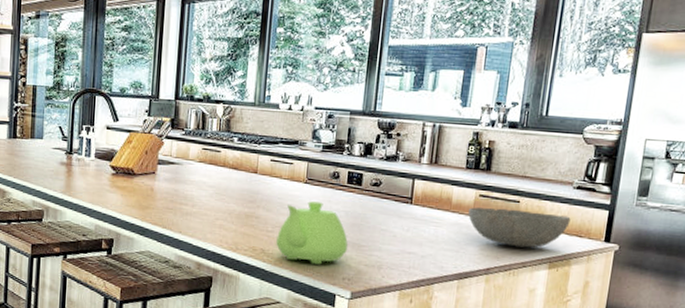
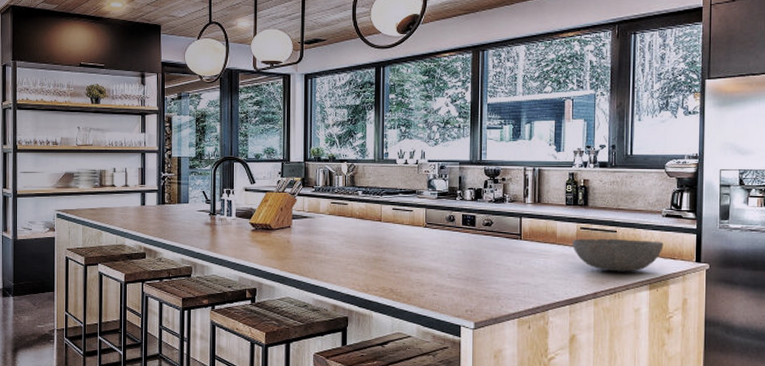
teapot: present [276,201,348,265] -> none [403,243,467,300]

